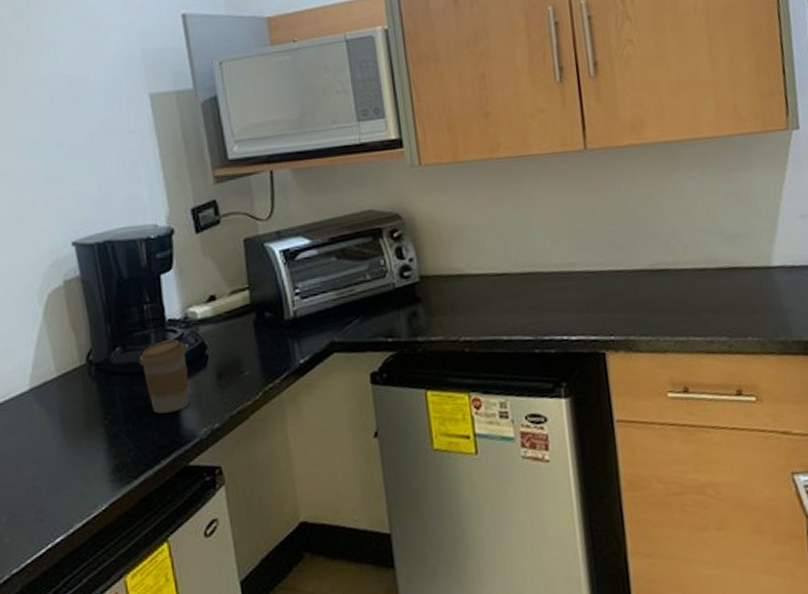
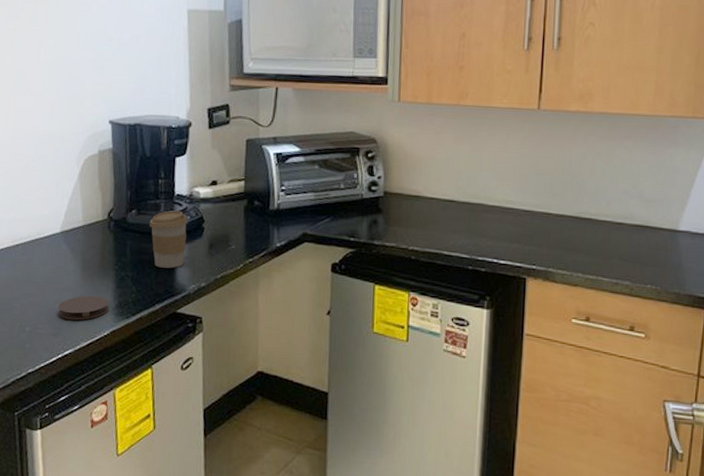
coaster: none [38,461,104,498] -> present [57,295,109,320]

